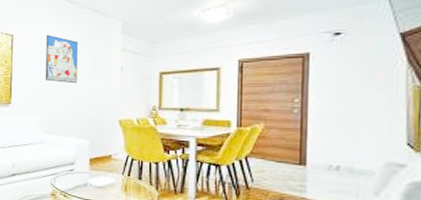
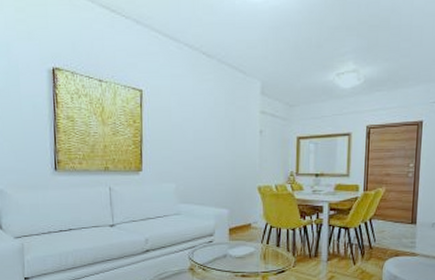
wall art: present [45,34,79,84] -> none [180,91,217,148]

